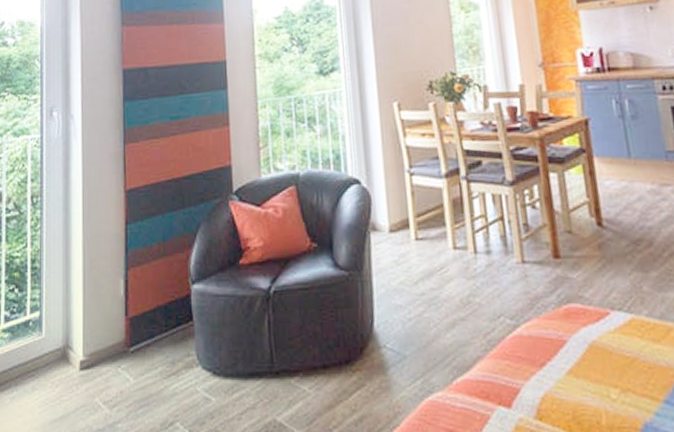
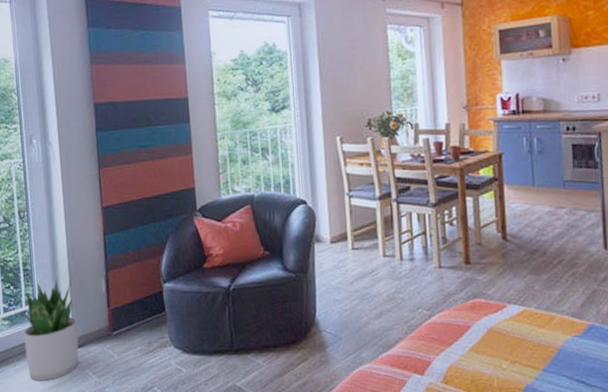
planter: none [23,277,89,413] -> present [20,277,79,381]

